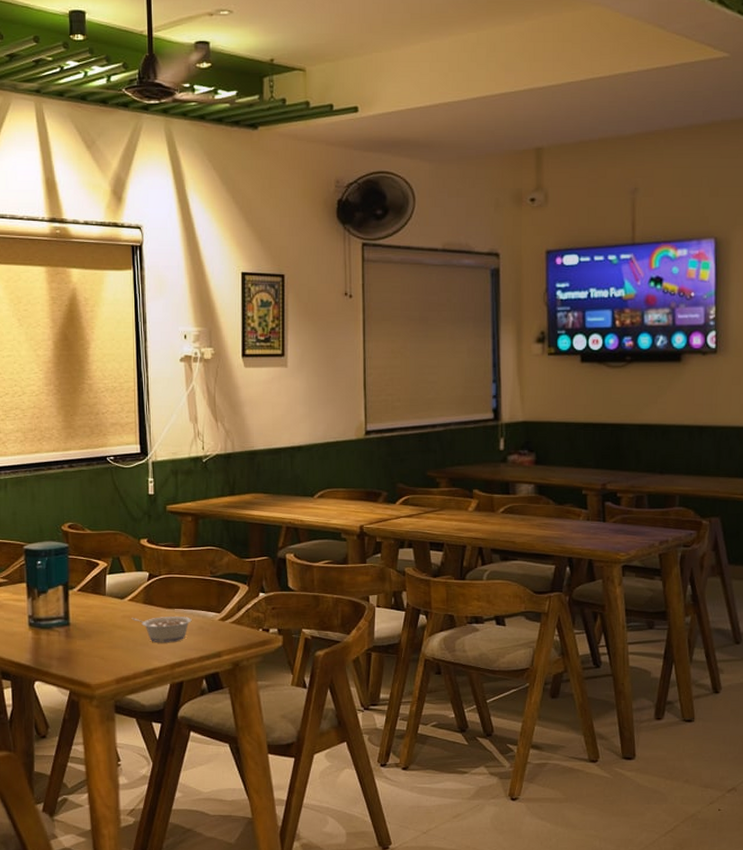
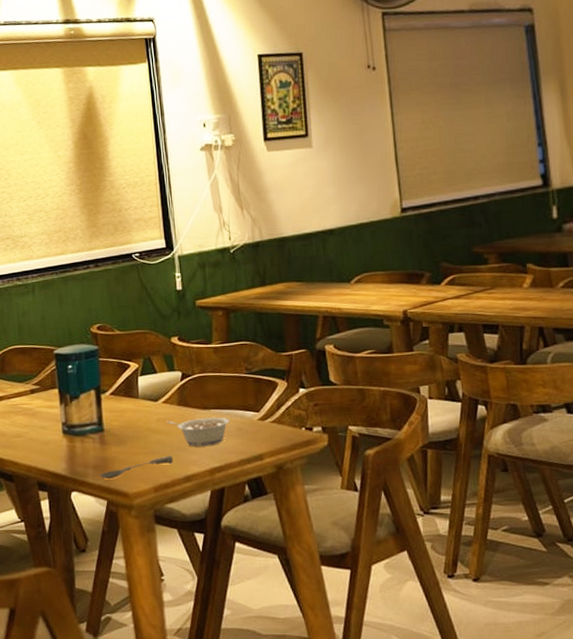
soupspoon: none [64,650,136,670] -> present [100,455,174,479]

